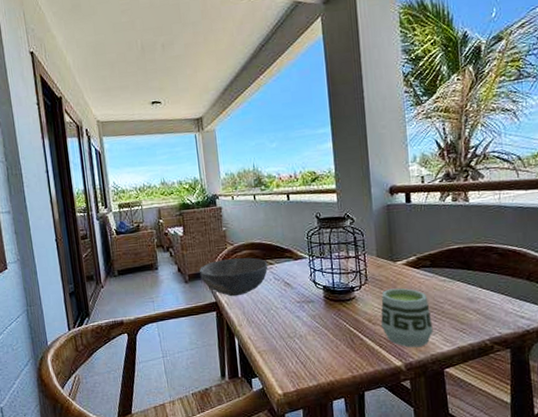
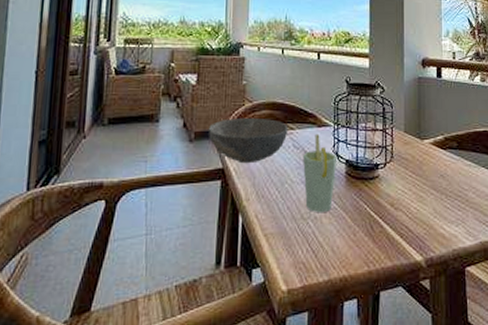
cup: none [284,266,315,332] -> present [303,133,338,213]
cup: present [380,288,433,348] -> none [403,169,456,240]

